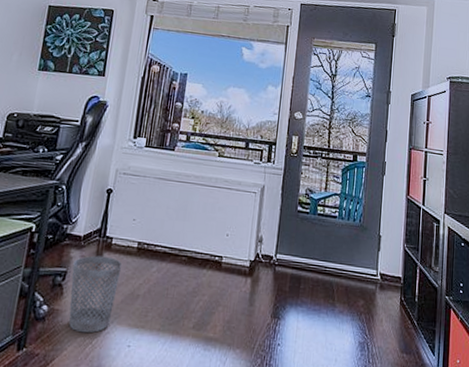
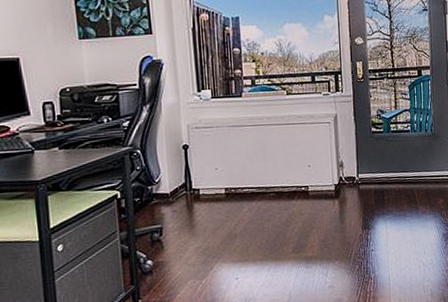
wastebasket: present [69,255,123,333] -> none [166,206,215,277]

